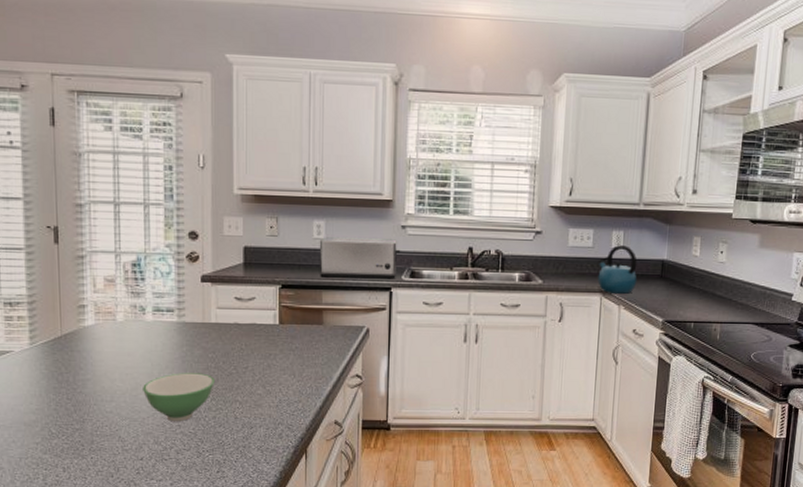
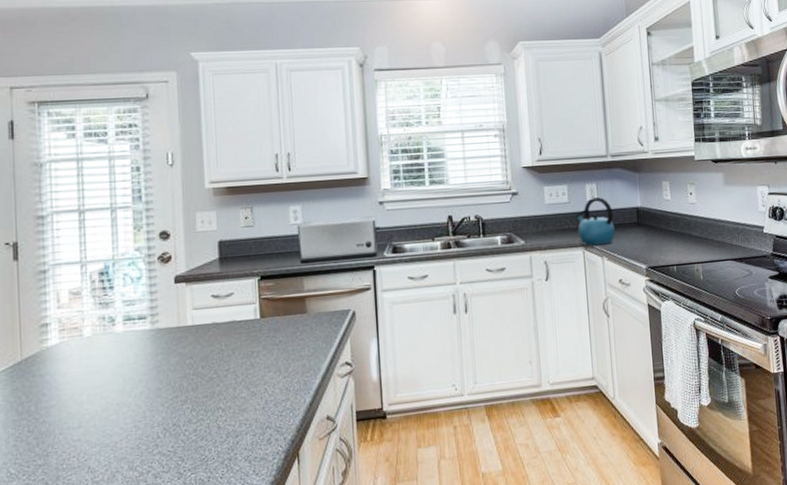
bowl: present [143,373,215,422] -> none [114,382,194,442]

